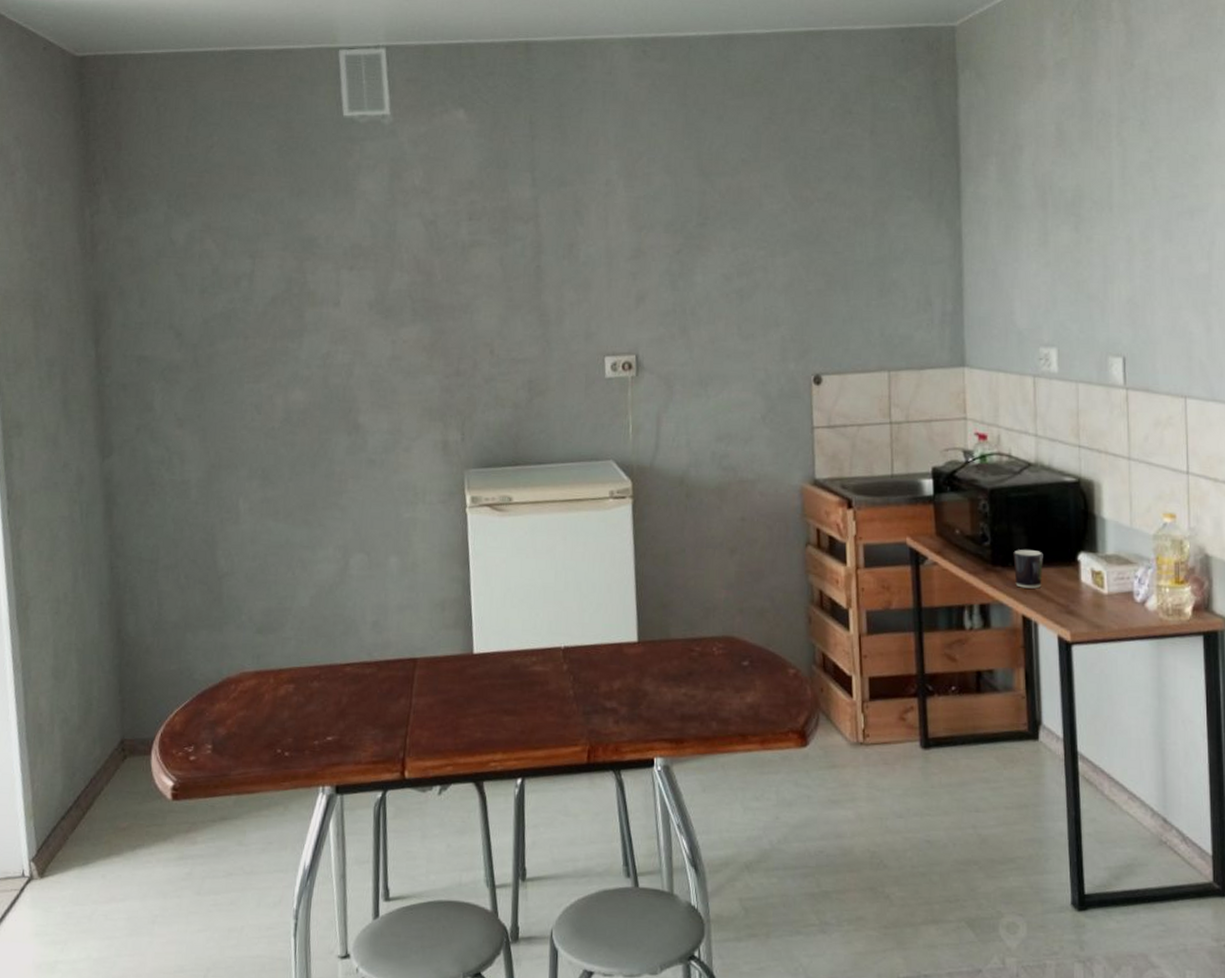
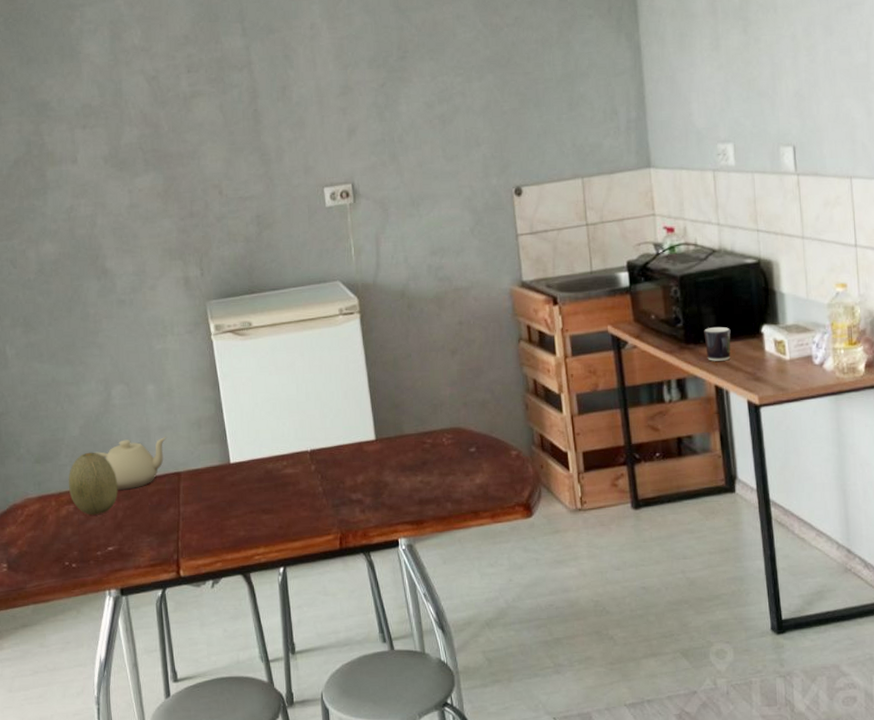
fruit: none [290,626,346,699] -> present [68,452,118,516]
teapot: none [324,616,405,673] -> present [95,436,166,490]

